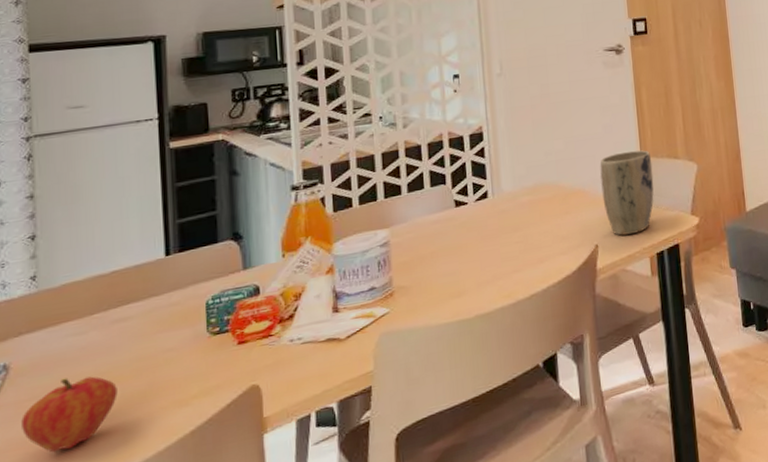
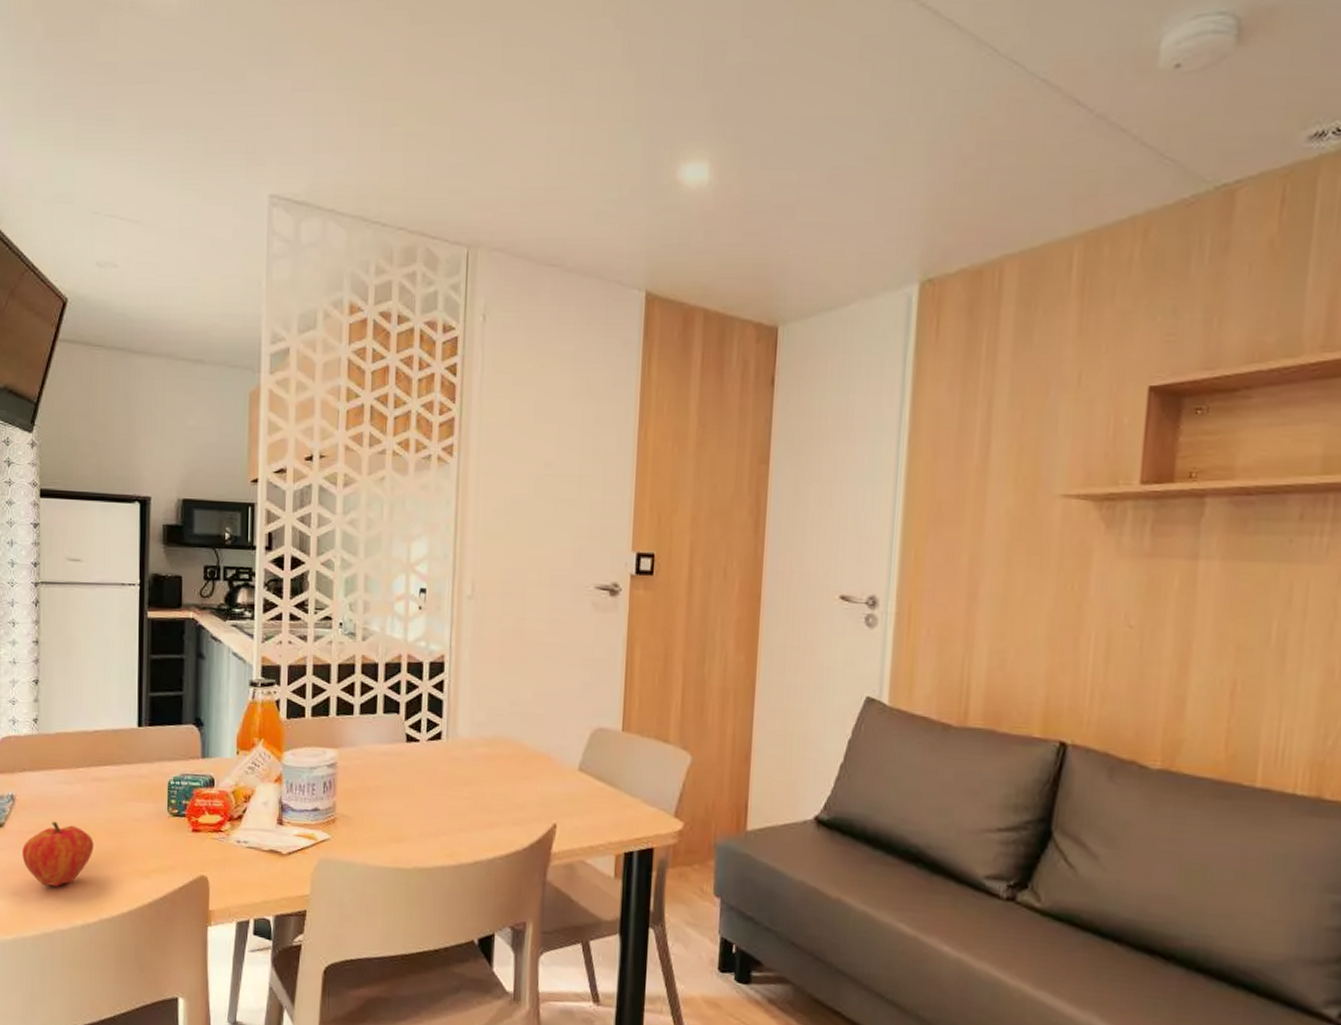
plant pot: present [600,150,654,236] -> none [569,720,635,823]

